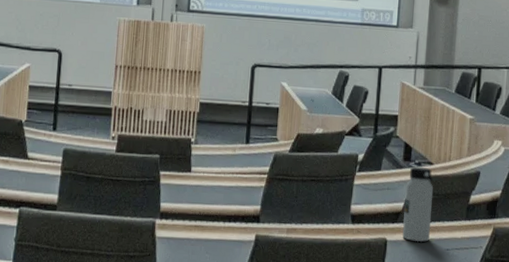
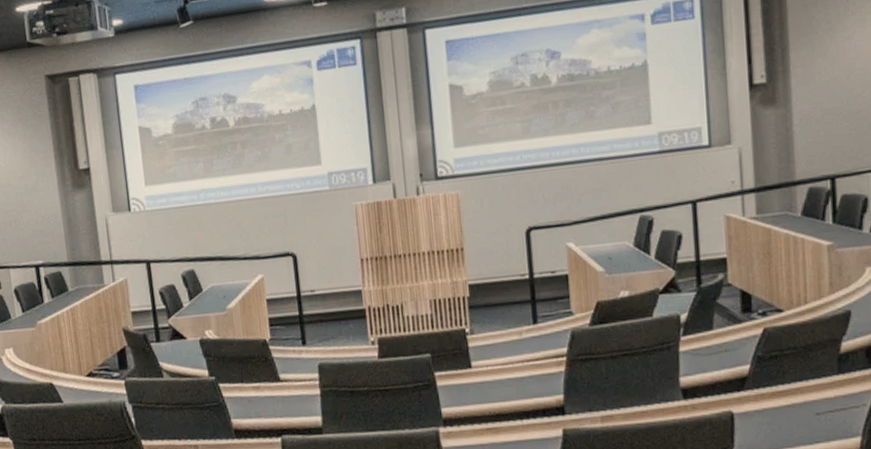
water bottle: present [402,166,434,242] -> none [749,316,791,410]

